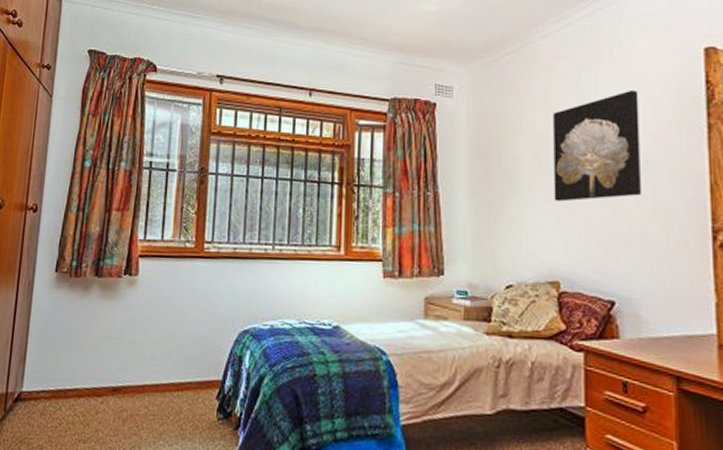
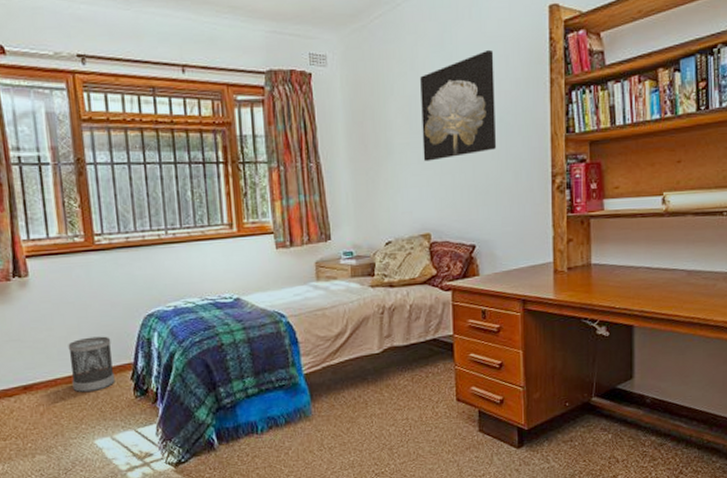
wastebasket: none [158,345,203,406] -> present [68,336,115,393]

